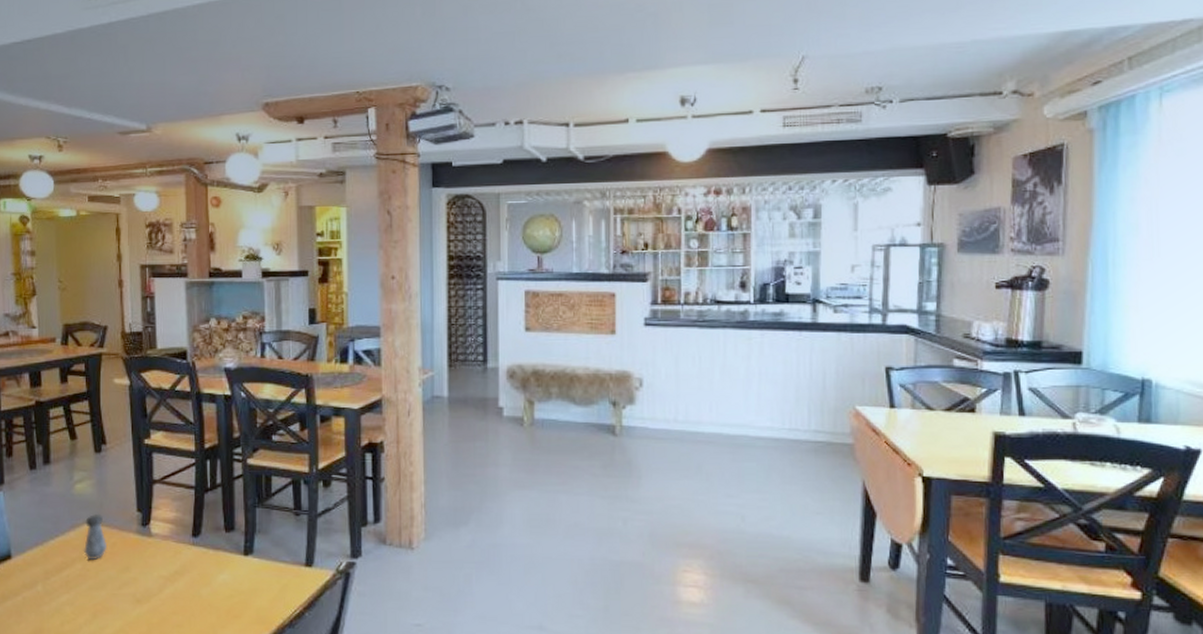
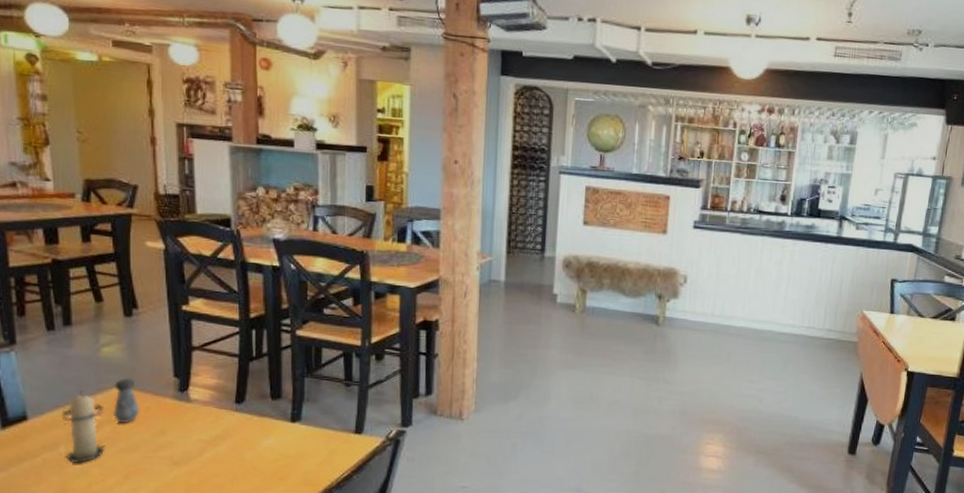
candle: none [40,527,77,602] -> present [61,390,105,464]

